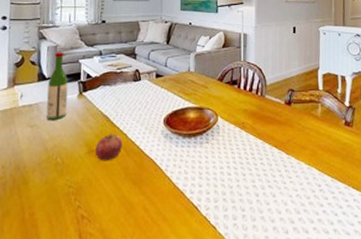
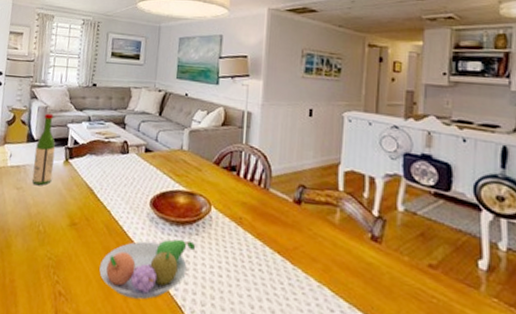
apple: present [95,132,122,161] -> none [77,206,106,238]
fruit bowl: none [120,149,207,207] -> present [99,239,196,300]

